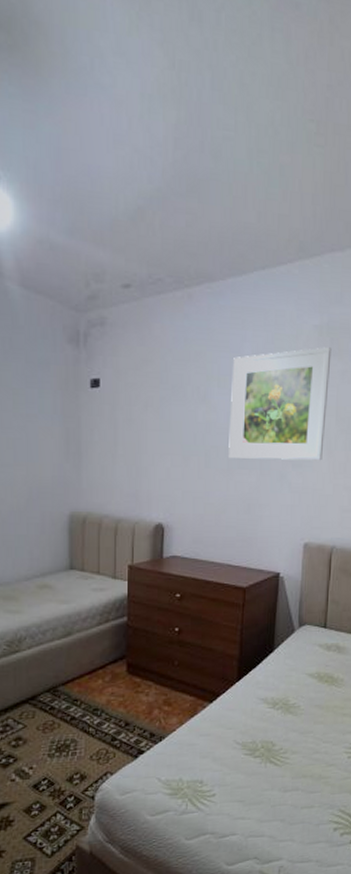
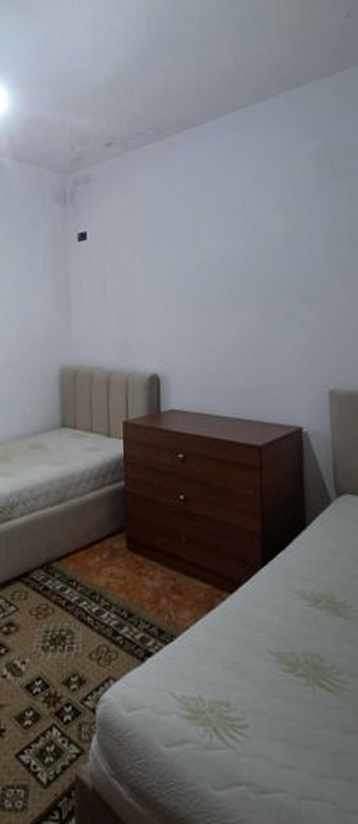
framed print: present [228,347,332,461] -> none [222,171,339,298]

